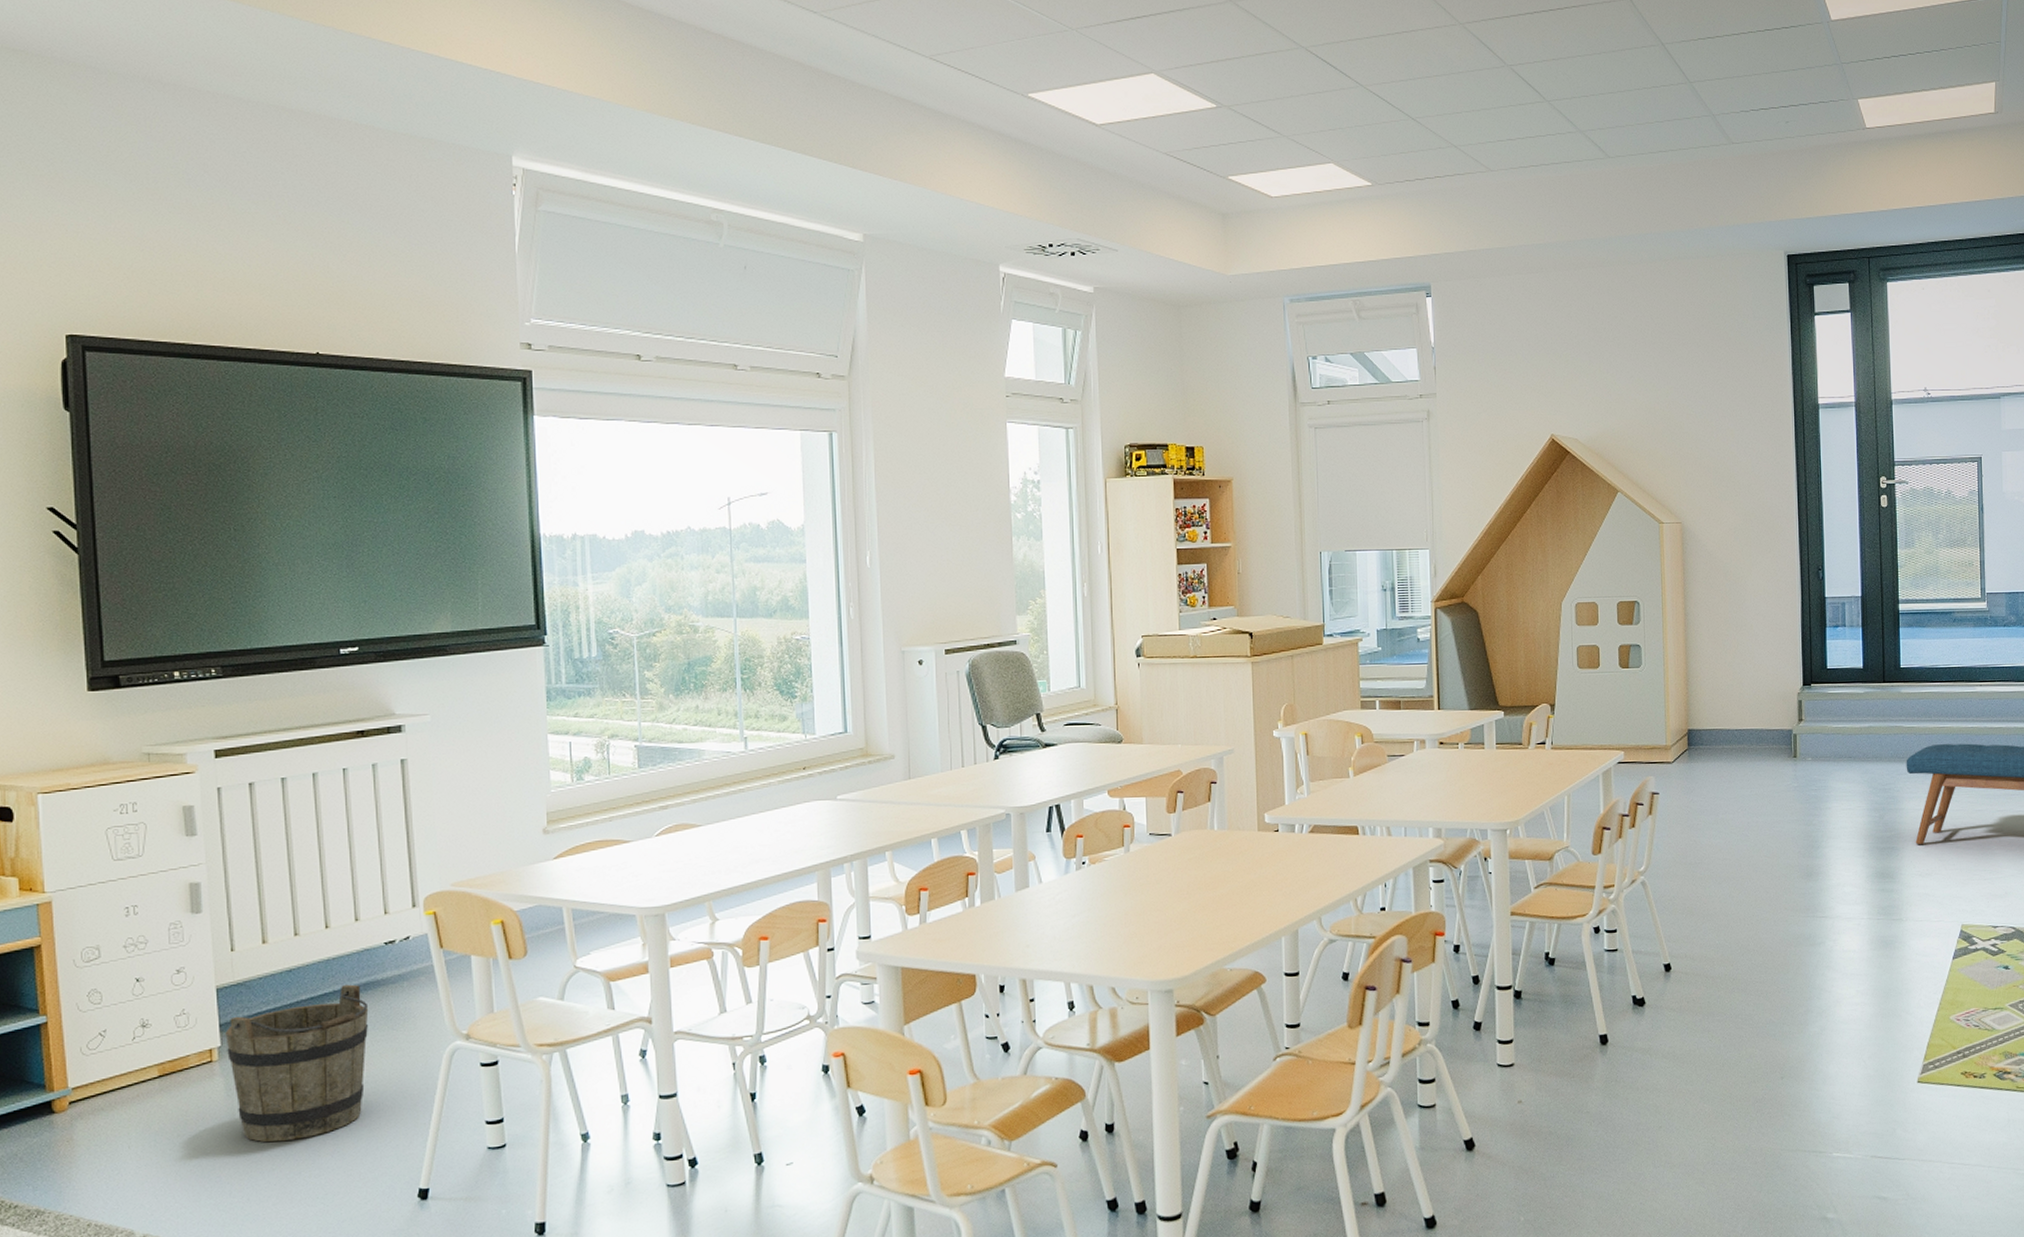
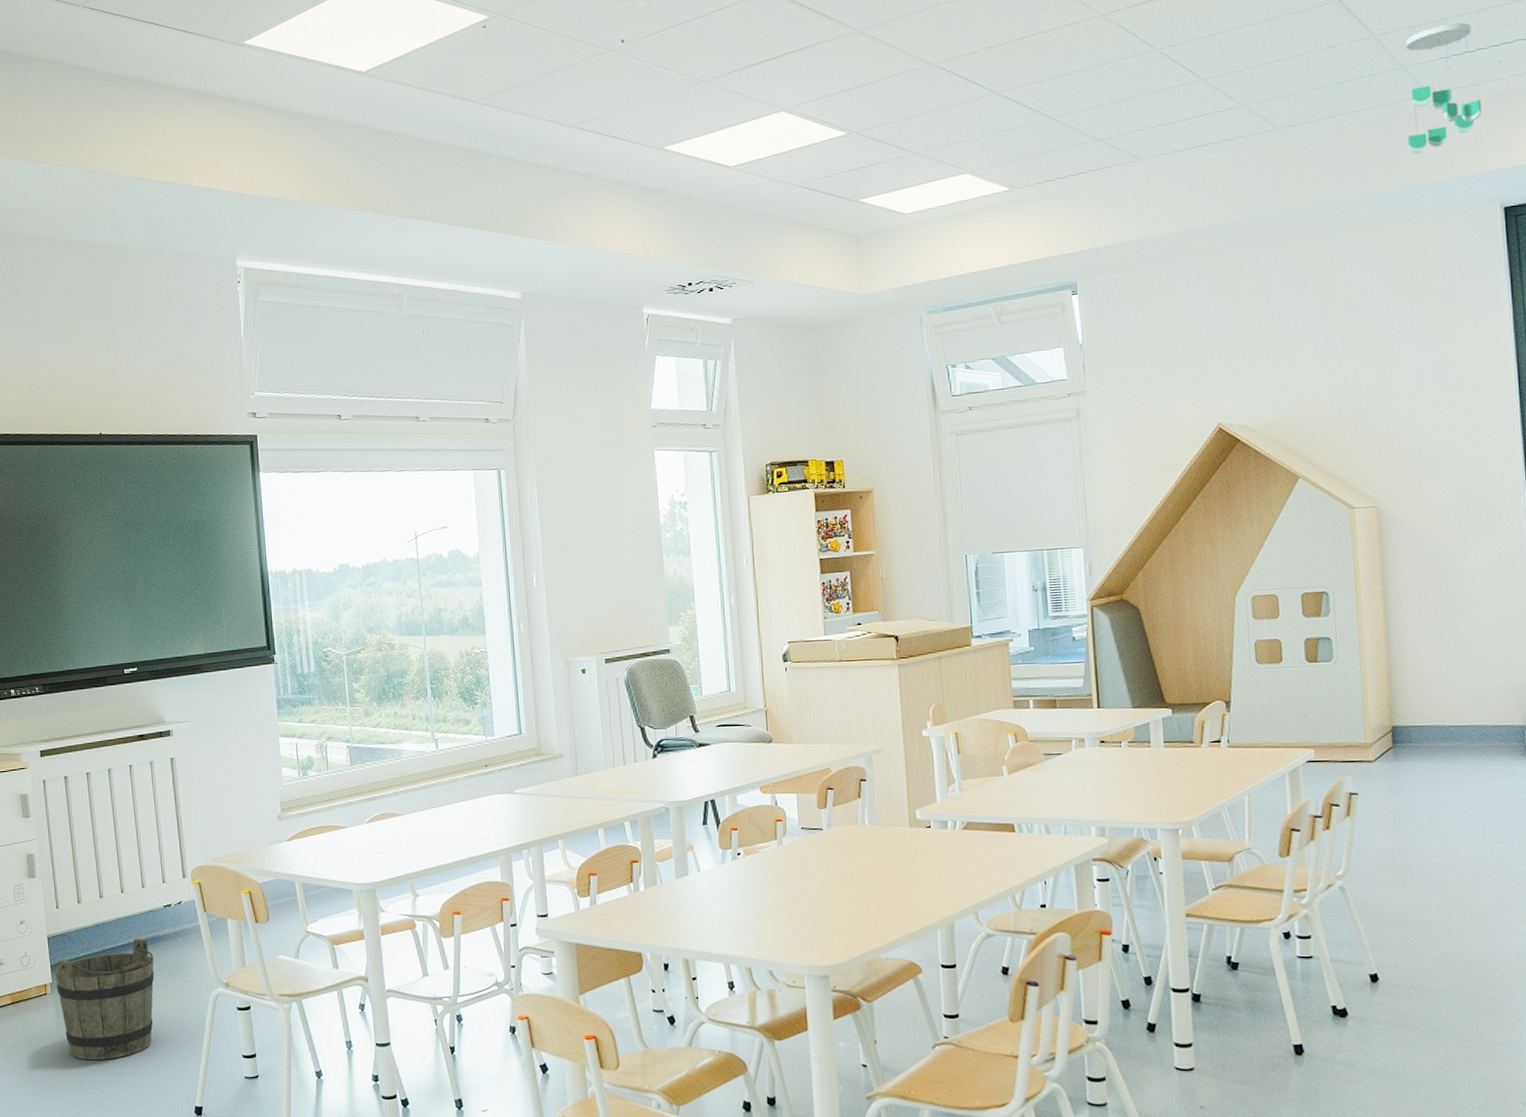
ceiling mobile: none [1713,81,1772,196] -> present [1406,22,1481,154]

